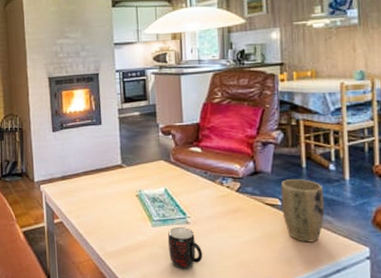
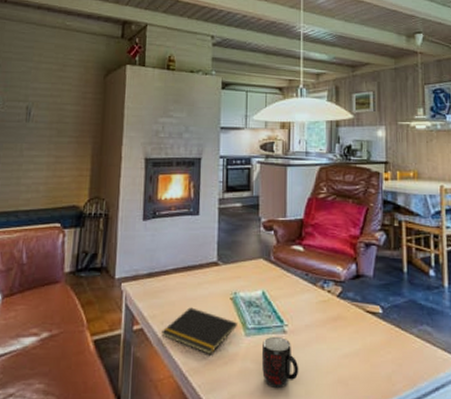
notepad: none [78,204,144,242] -> present [161,307,237,354]
plant pot: present [280,179,325,243] -> none [382,285,425,356]

